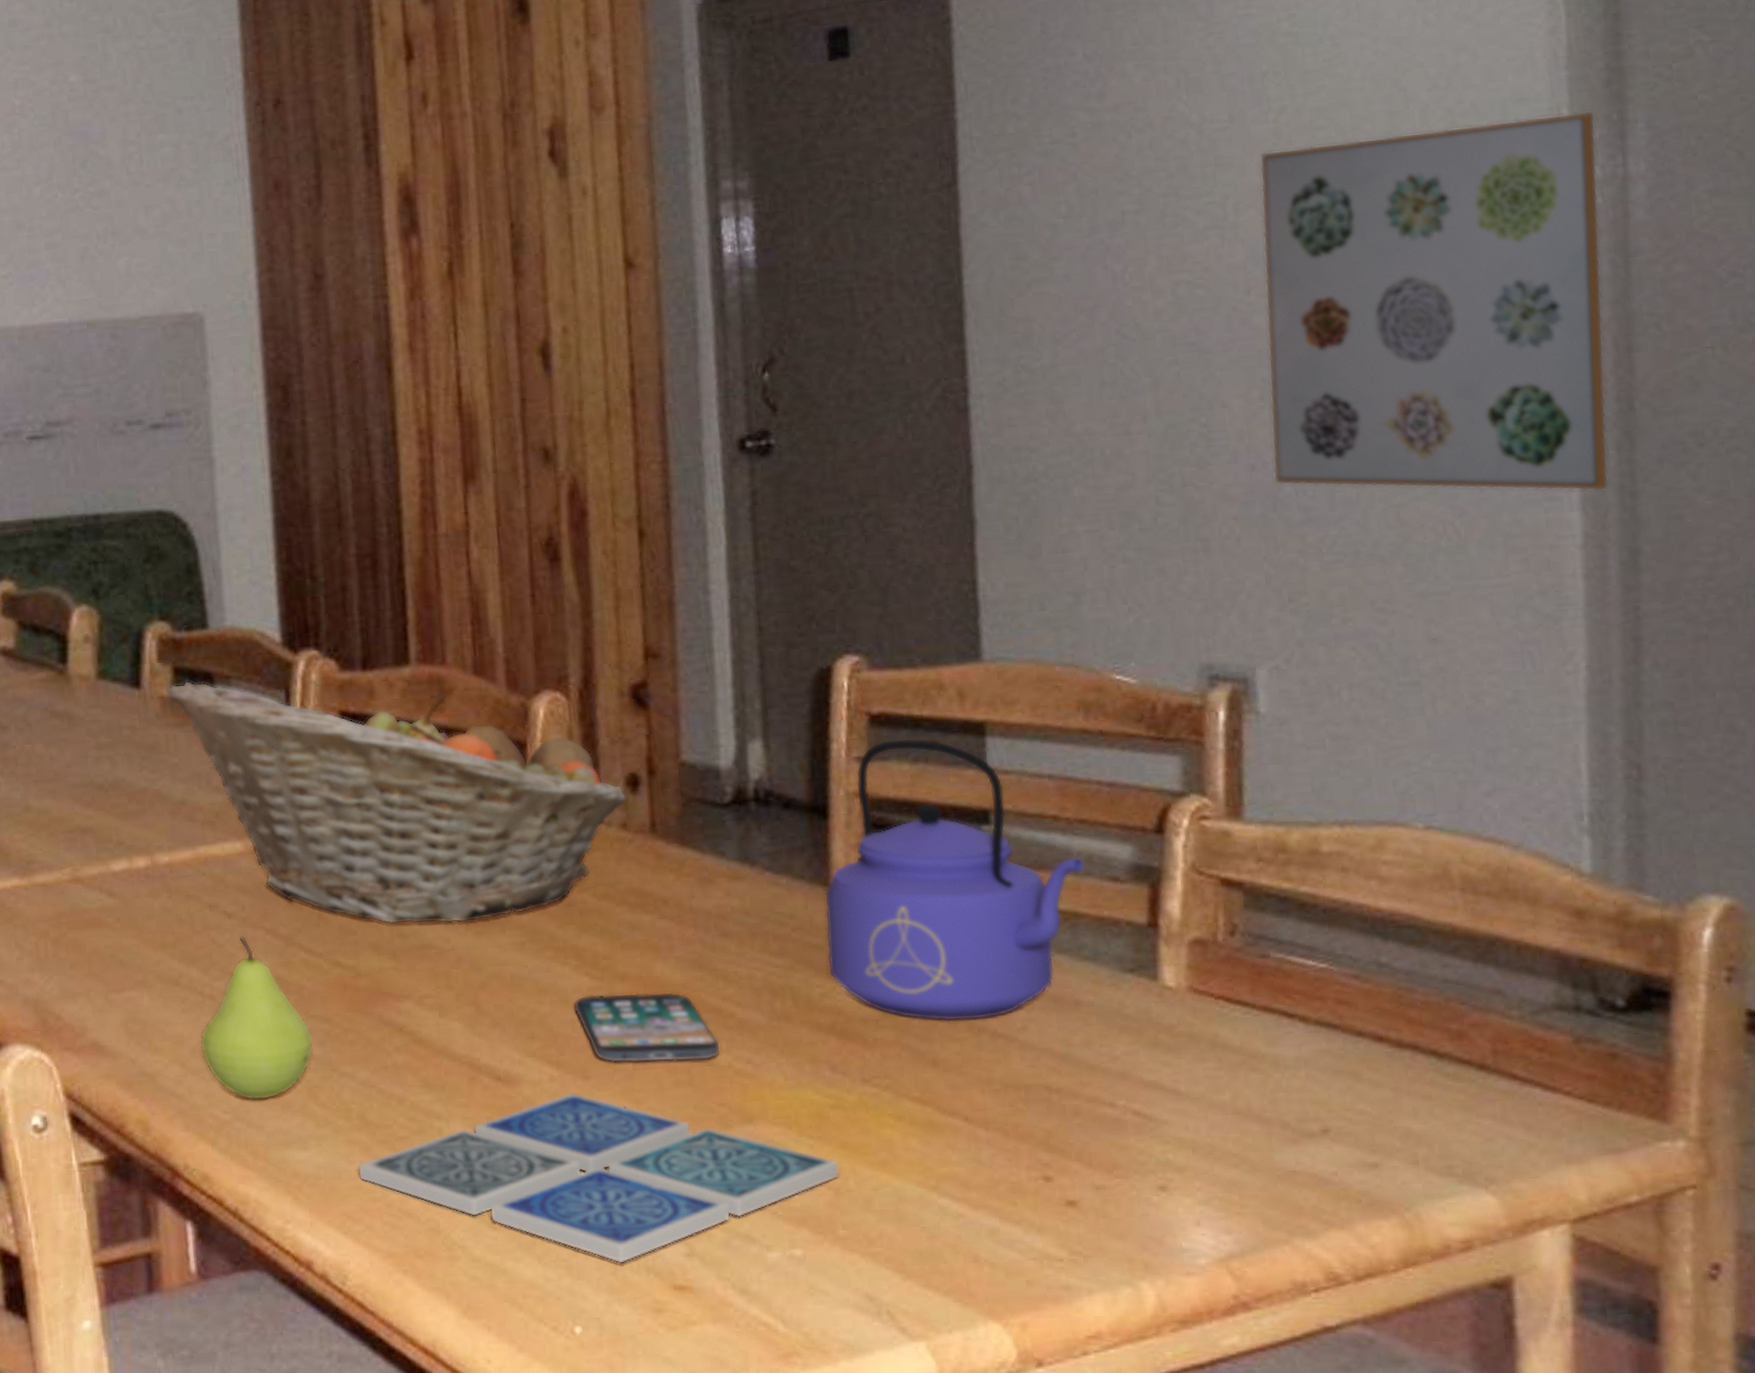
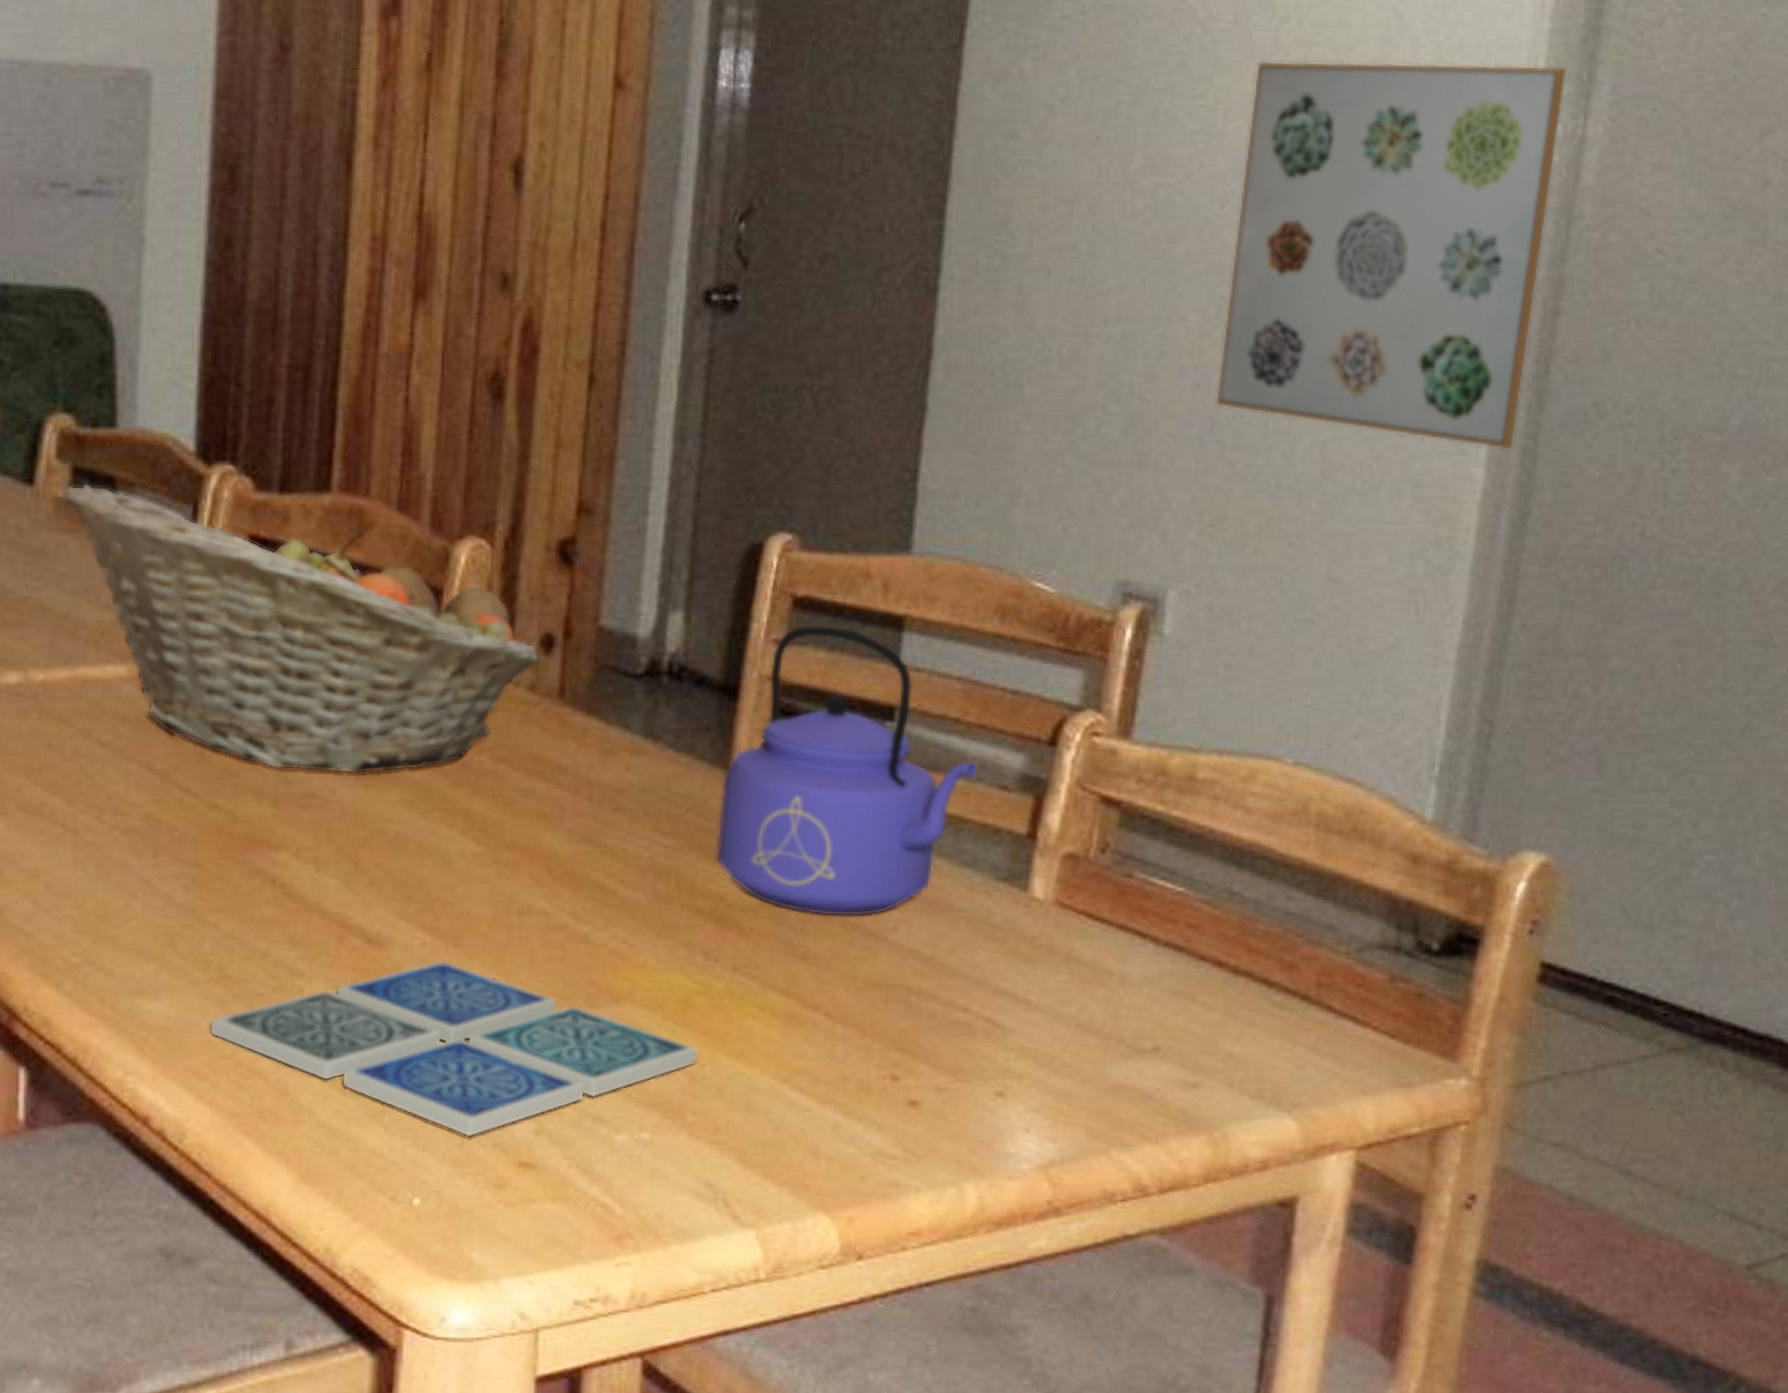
fruit: present [200,936,314,1101] -> none [56,767,179,945]
smartphone: present [573,991,721,1063] -> none [455,860,599,937]

